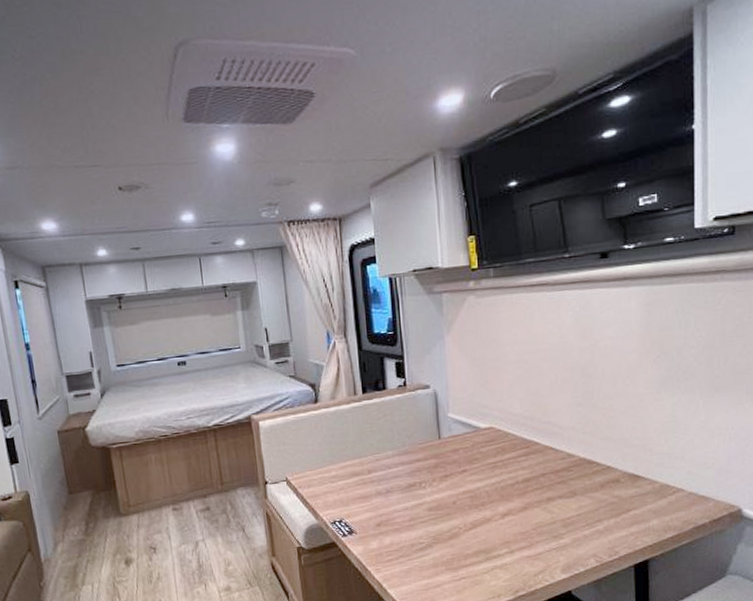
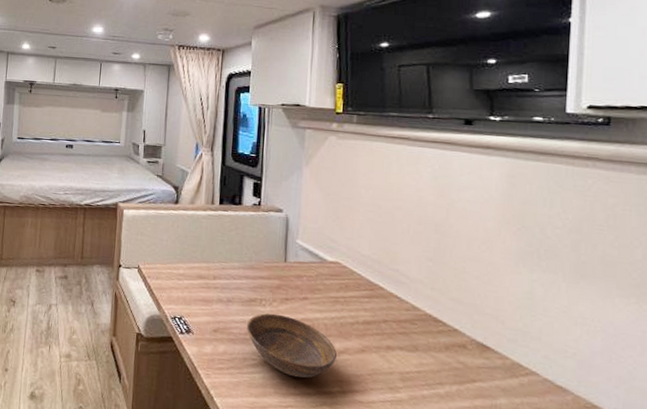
bowl: none [410,492,502,550] -> present [247,313,338,378]

